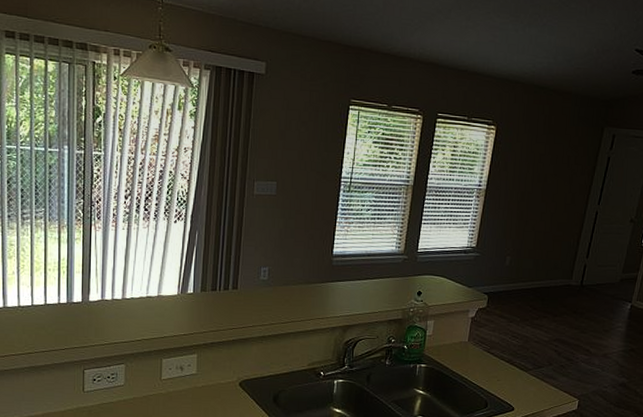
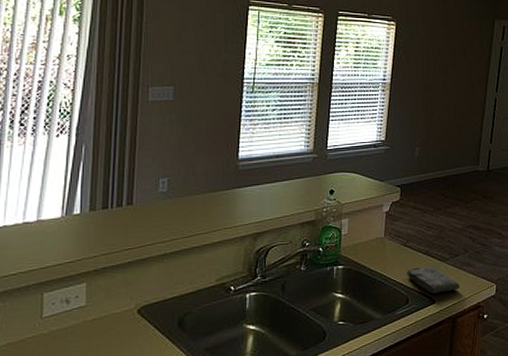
washcloth: none [487,374,540,401] -> present [406,266,459,294]

